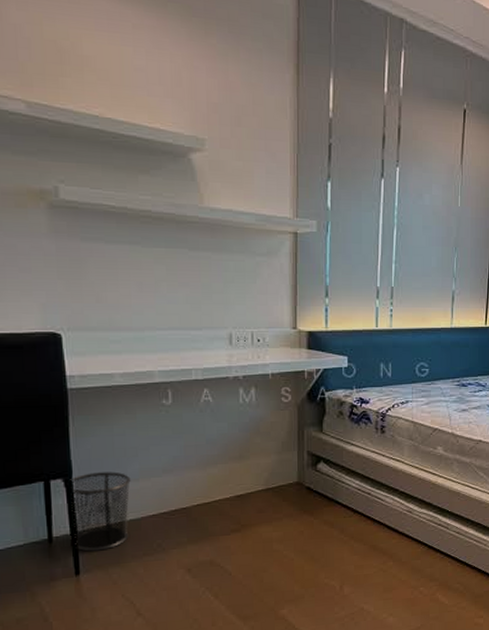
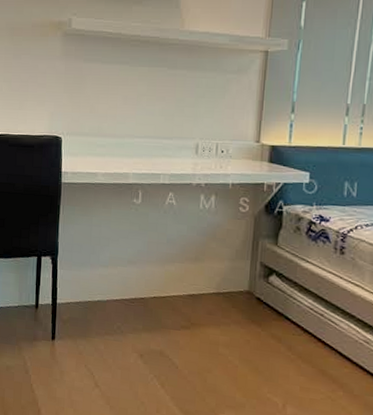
waste bin: present [70,472,131,552] -> none [54,255,102,323]

